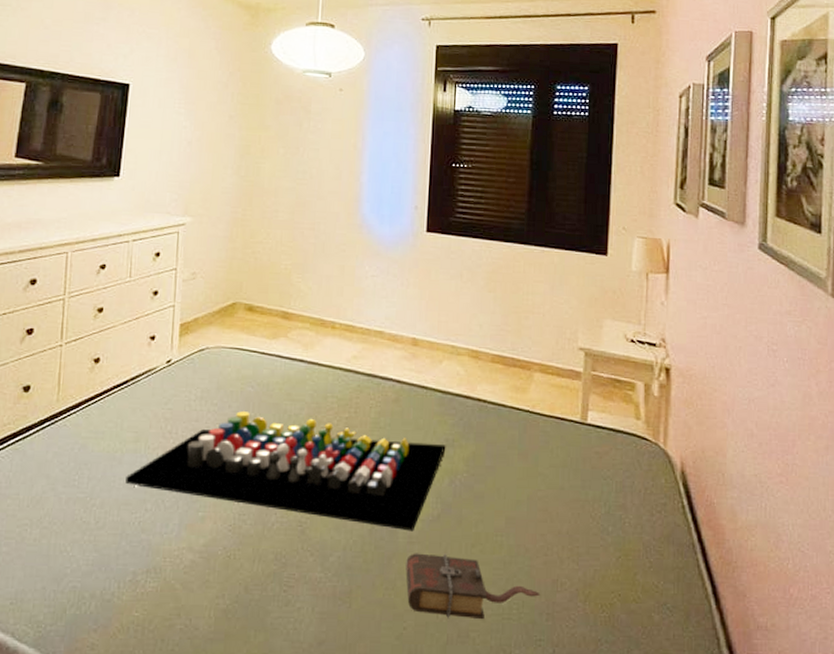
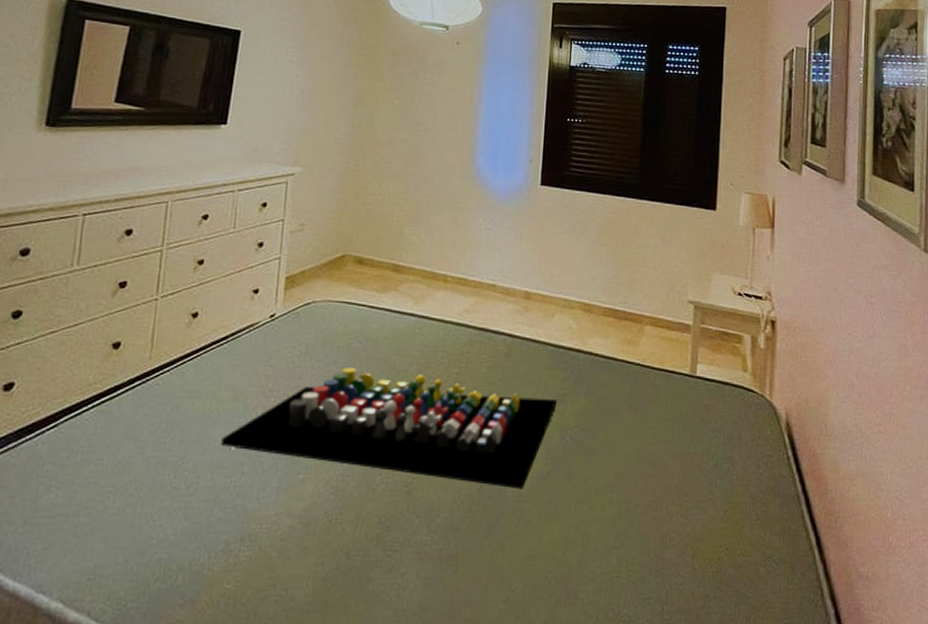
book: present [406,553,540,620] -> none [514,512,650,579]

